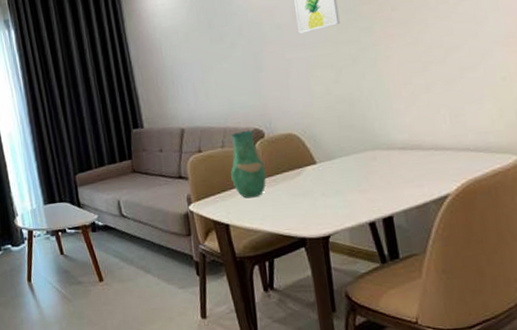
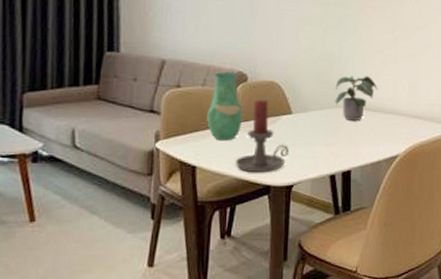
candle holder: none [265,153,320,226] -> present [235,99,289,173]
potted plant: none [360,112,411,163] -> present [335,75,378,120]

